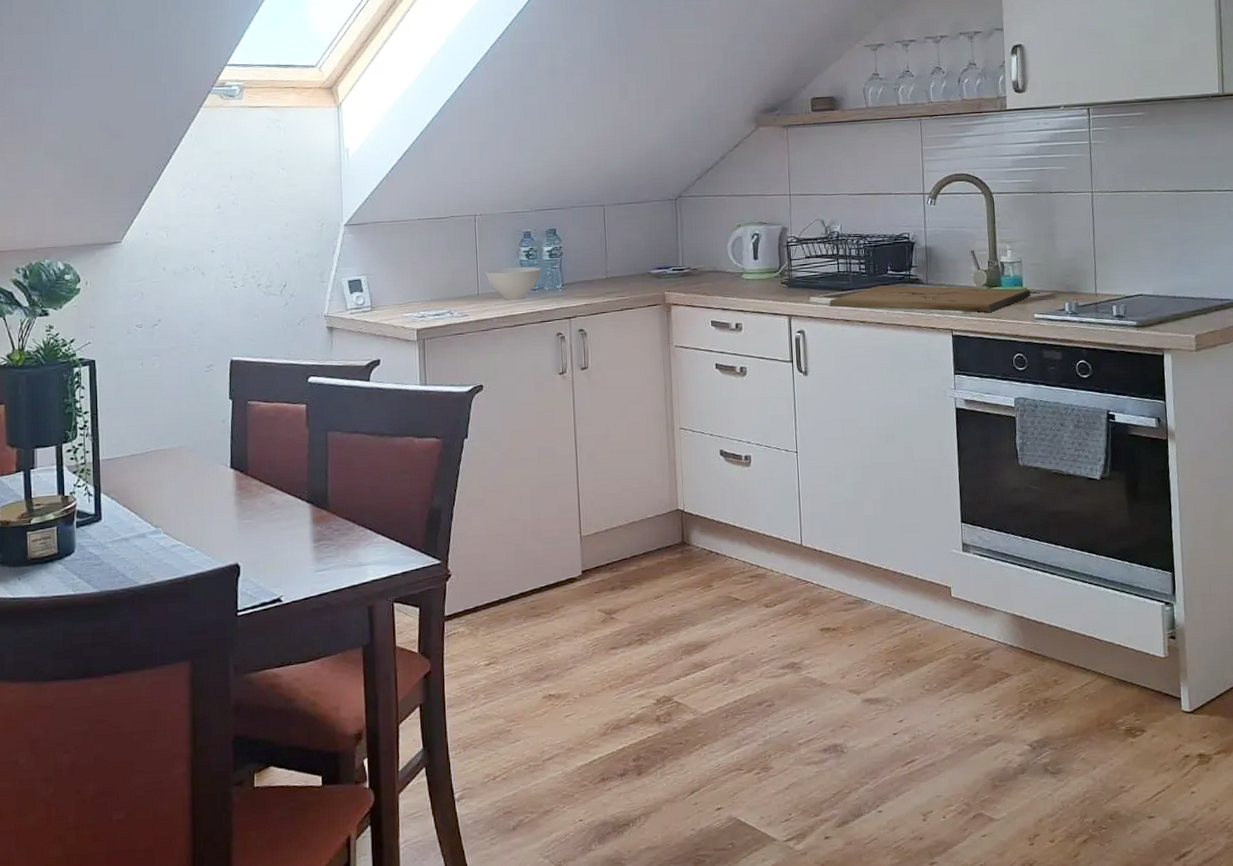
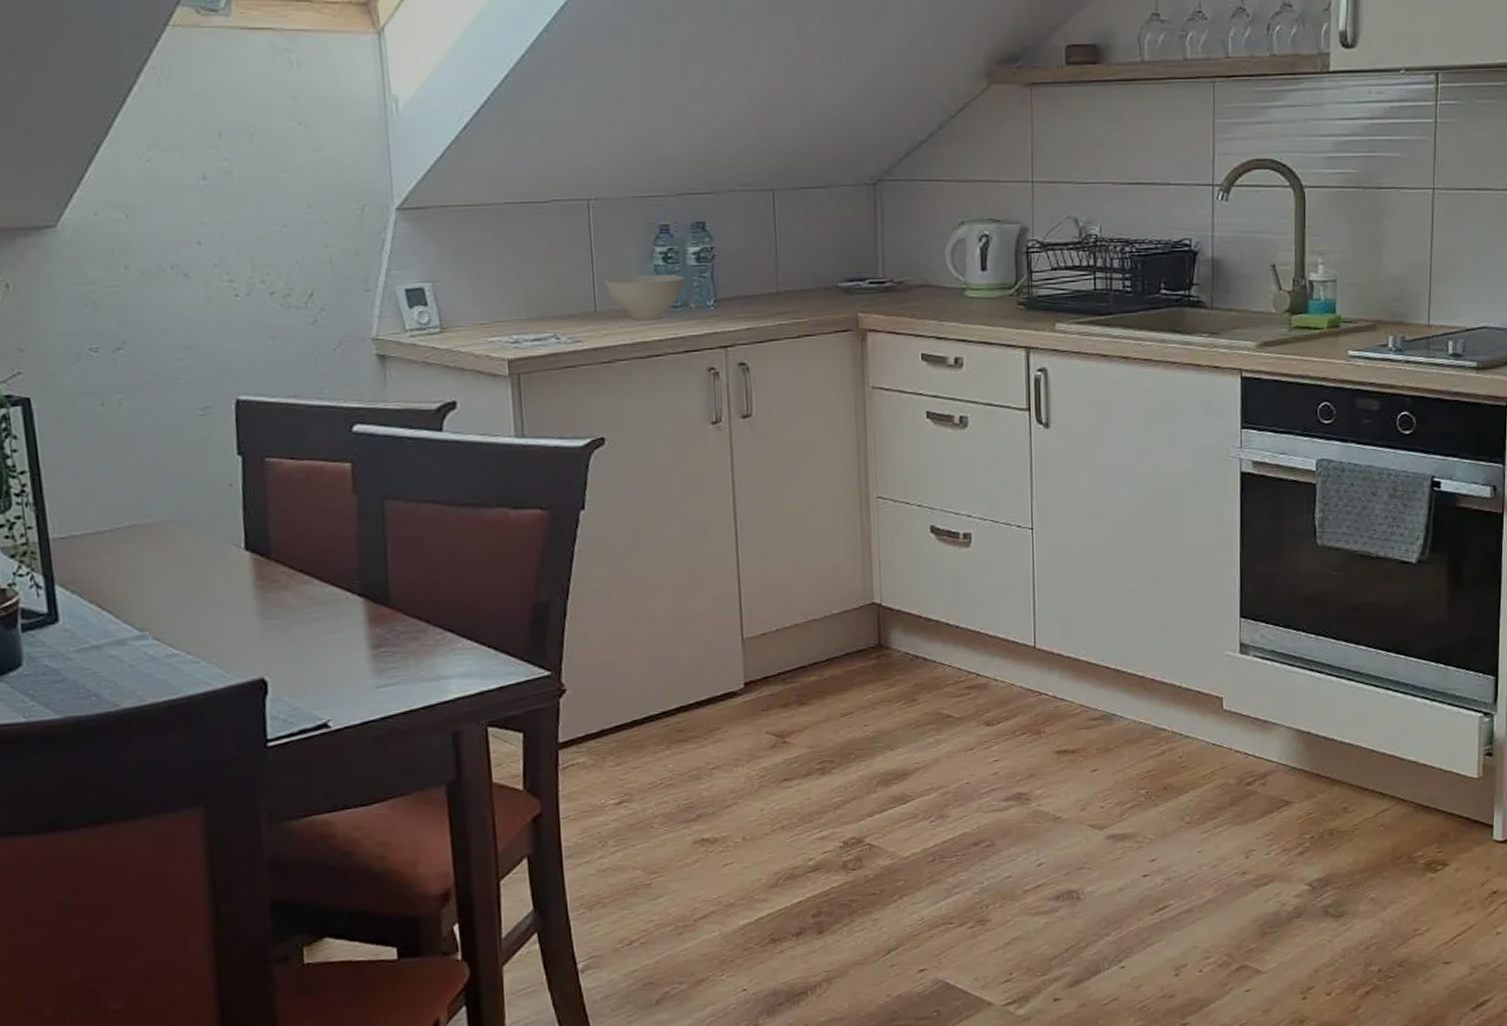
cutting board: present [829,285,1031,313] -> none [1081,309,1345,348]

